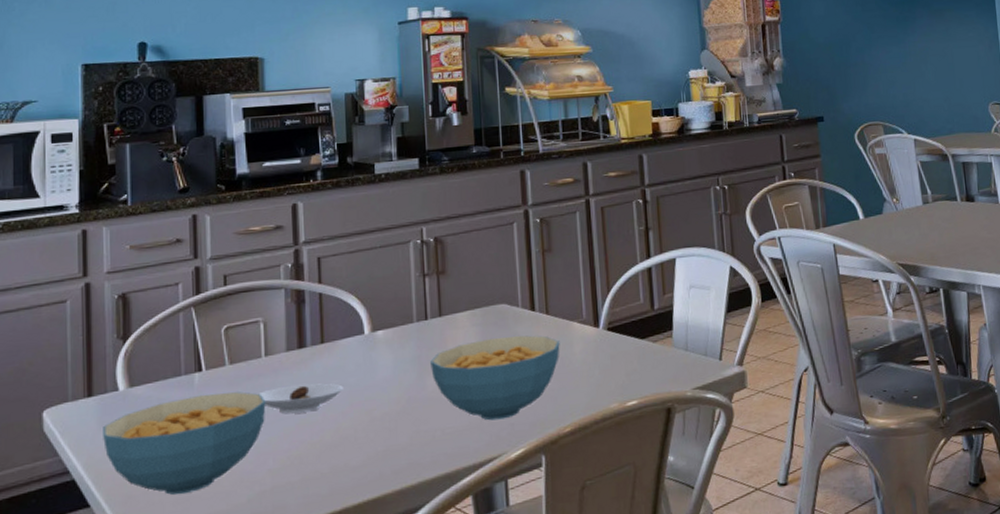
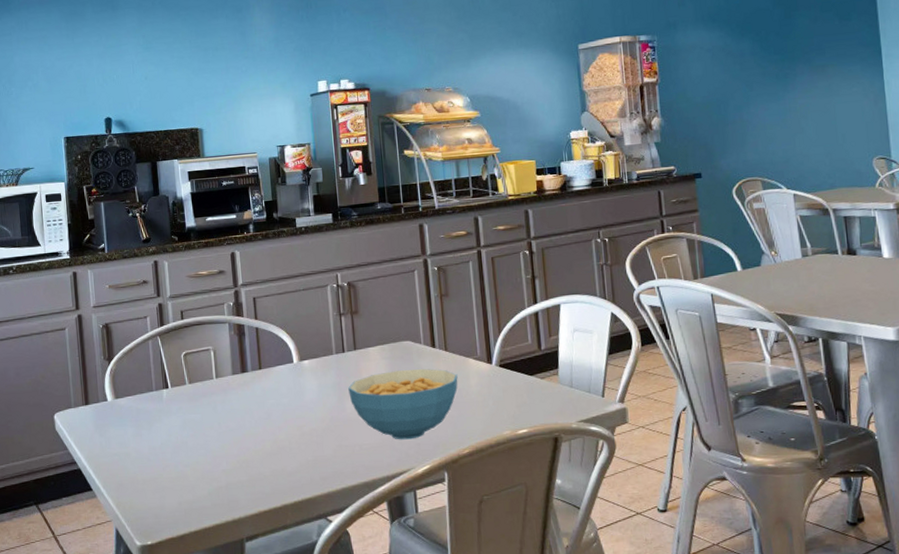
cereal bowl: present [103,391,266,495] -> none [98,406,219,485]
saucer: present [258,383,344,414] -> none [212,402,279,426]

